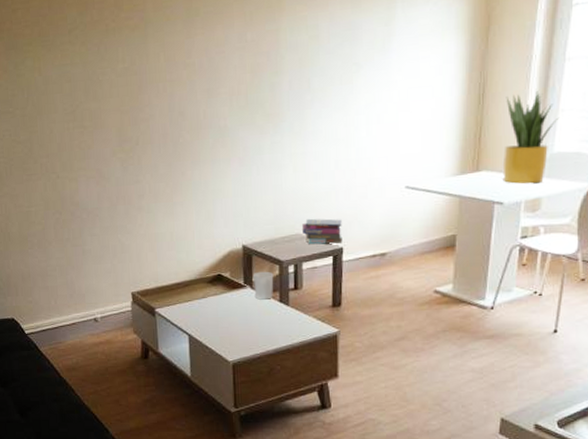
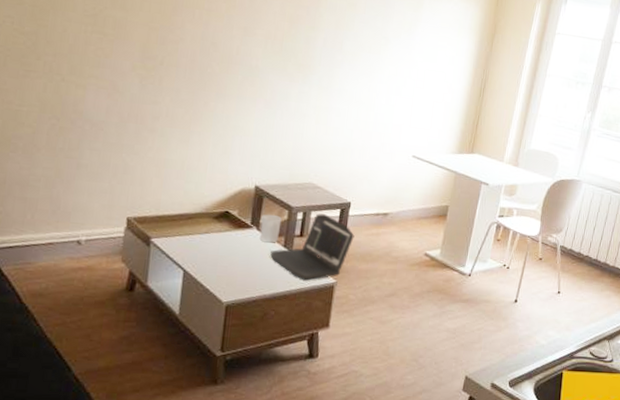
laptop: none [266,263,352,333] -> present [269,213,355,281]
books: present [301,218,343,245] -> none [315,170,353,198]
planter: present [502,91,560,184] -> none [490,95,538,173]

